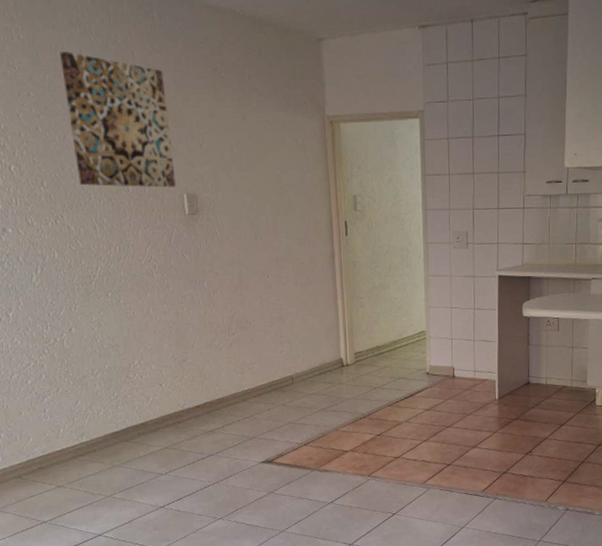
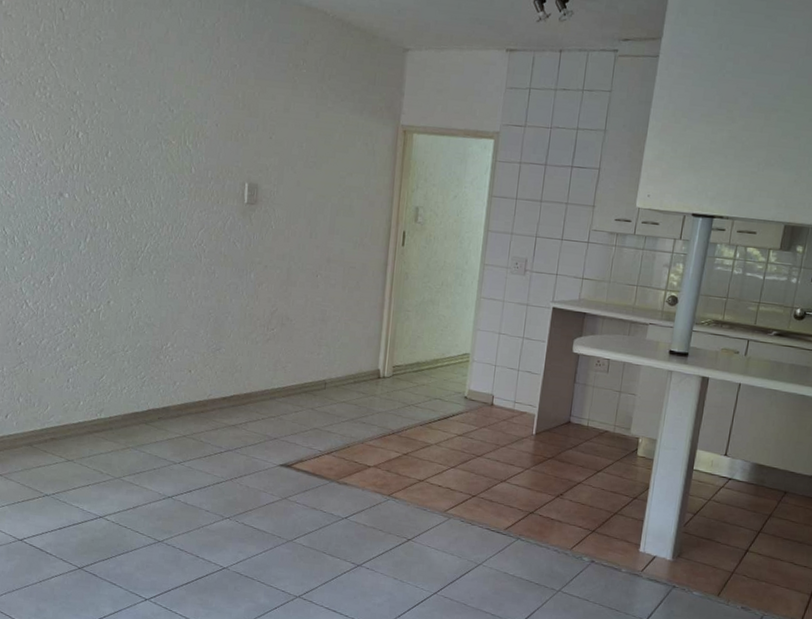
wall art: present [60,52,176,188] -> none [143,29,245,175]

